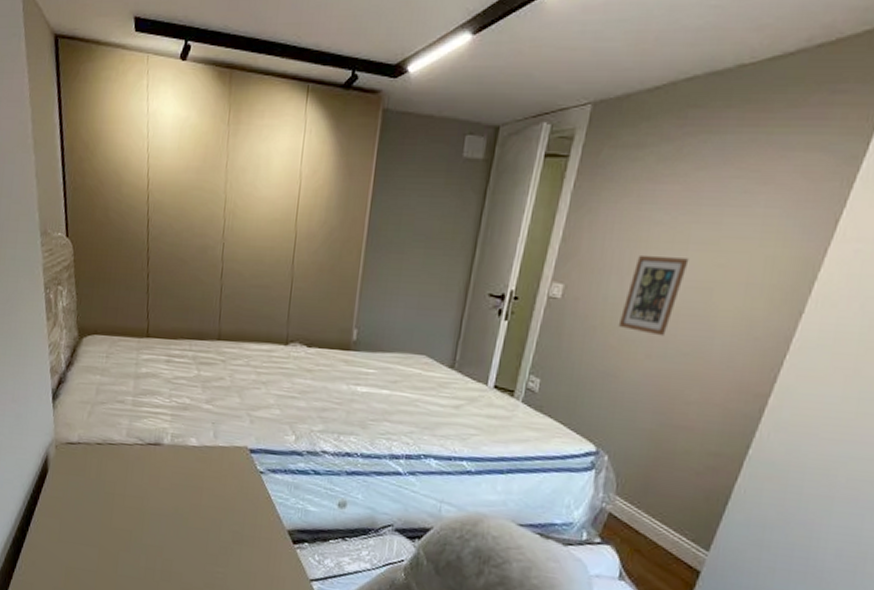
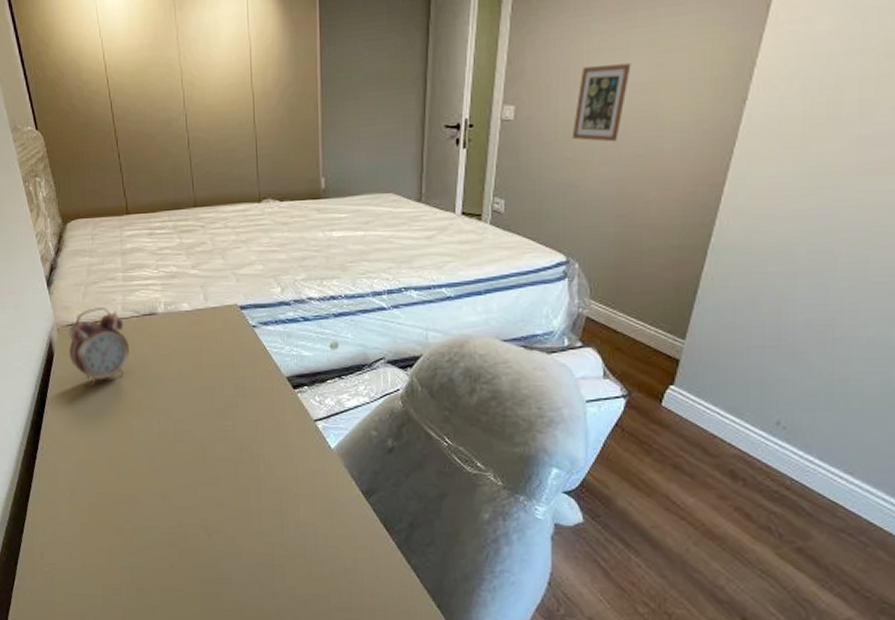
alarm clock: none [63,428,128,510] -> present [69,306,129,386]

